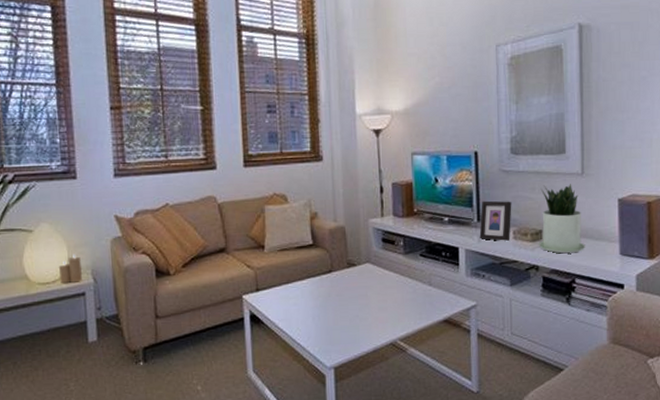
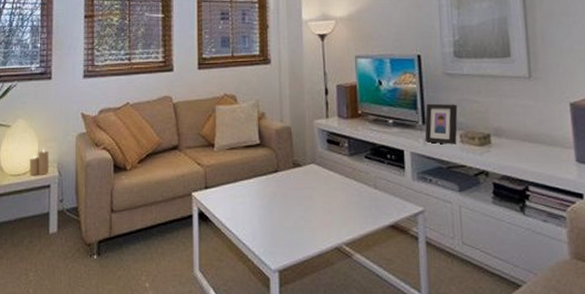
planter: present [538,184,585,254] -> none [486,87,538,159]

